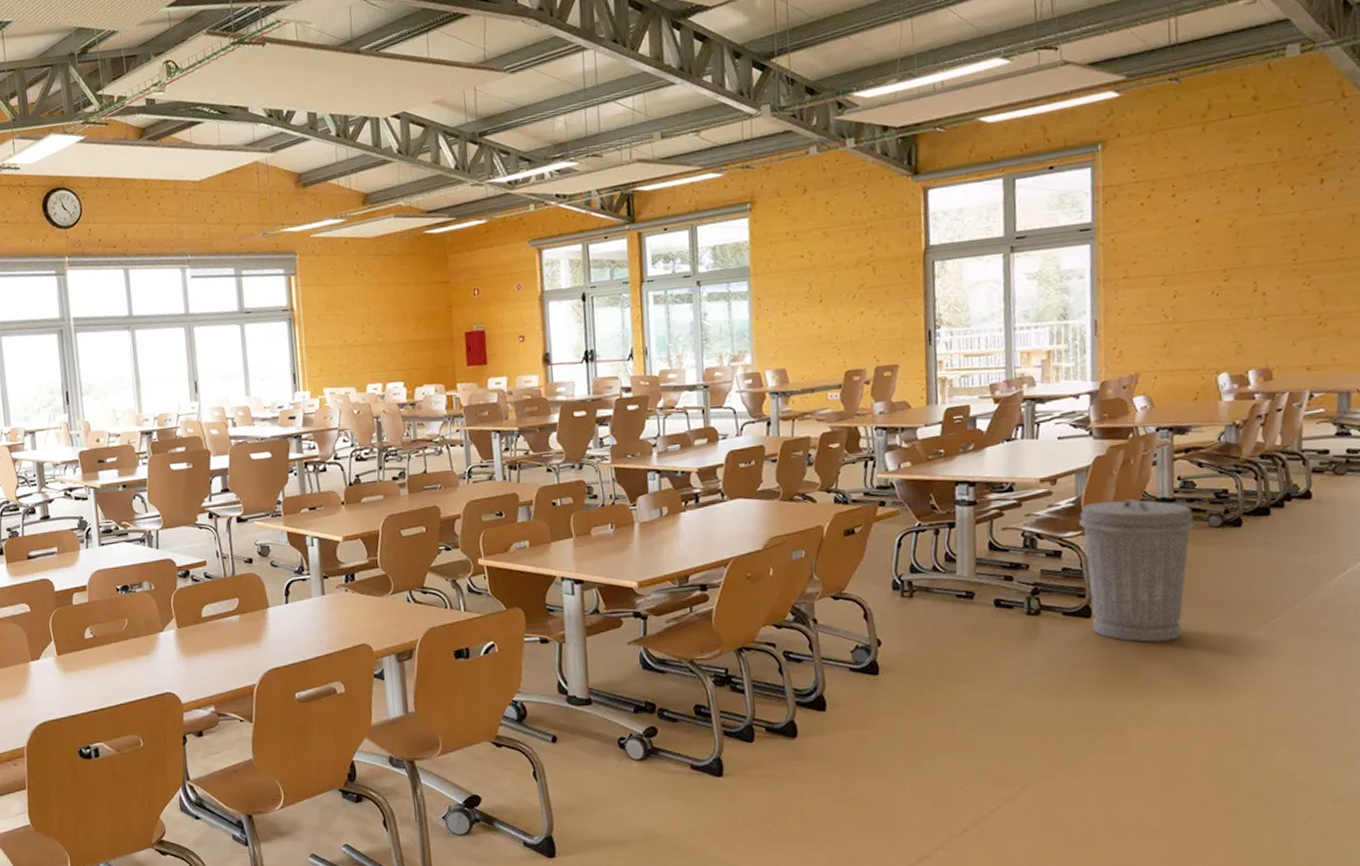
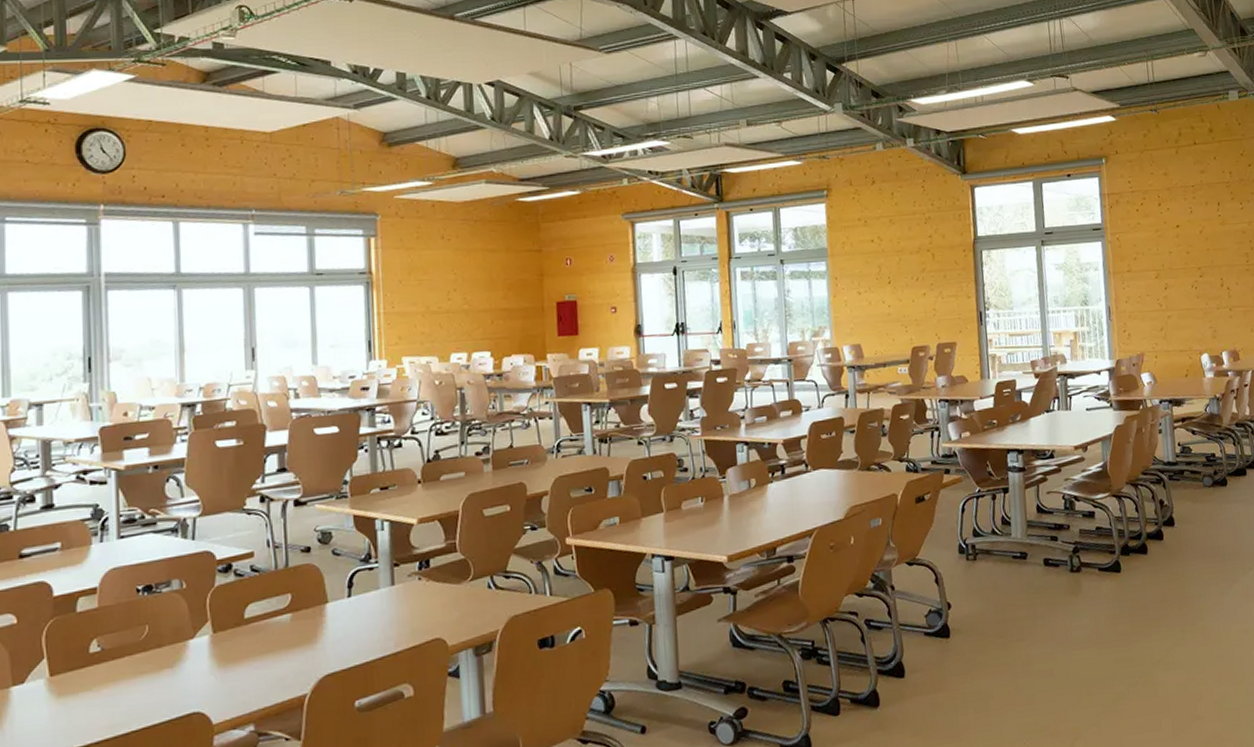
trash can: present [1079,499,1194,643] -> none [1107,463,1193,593]

